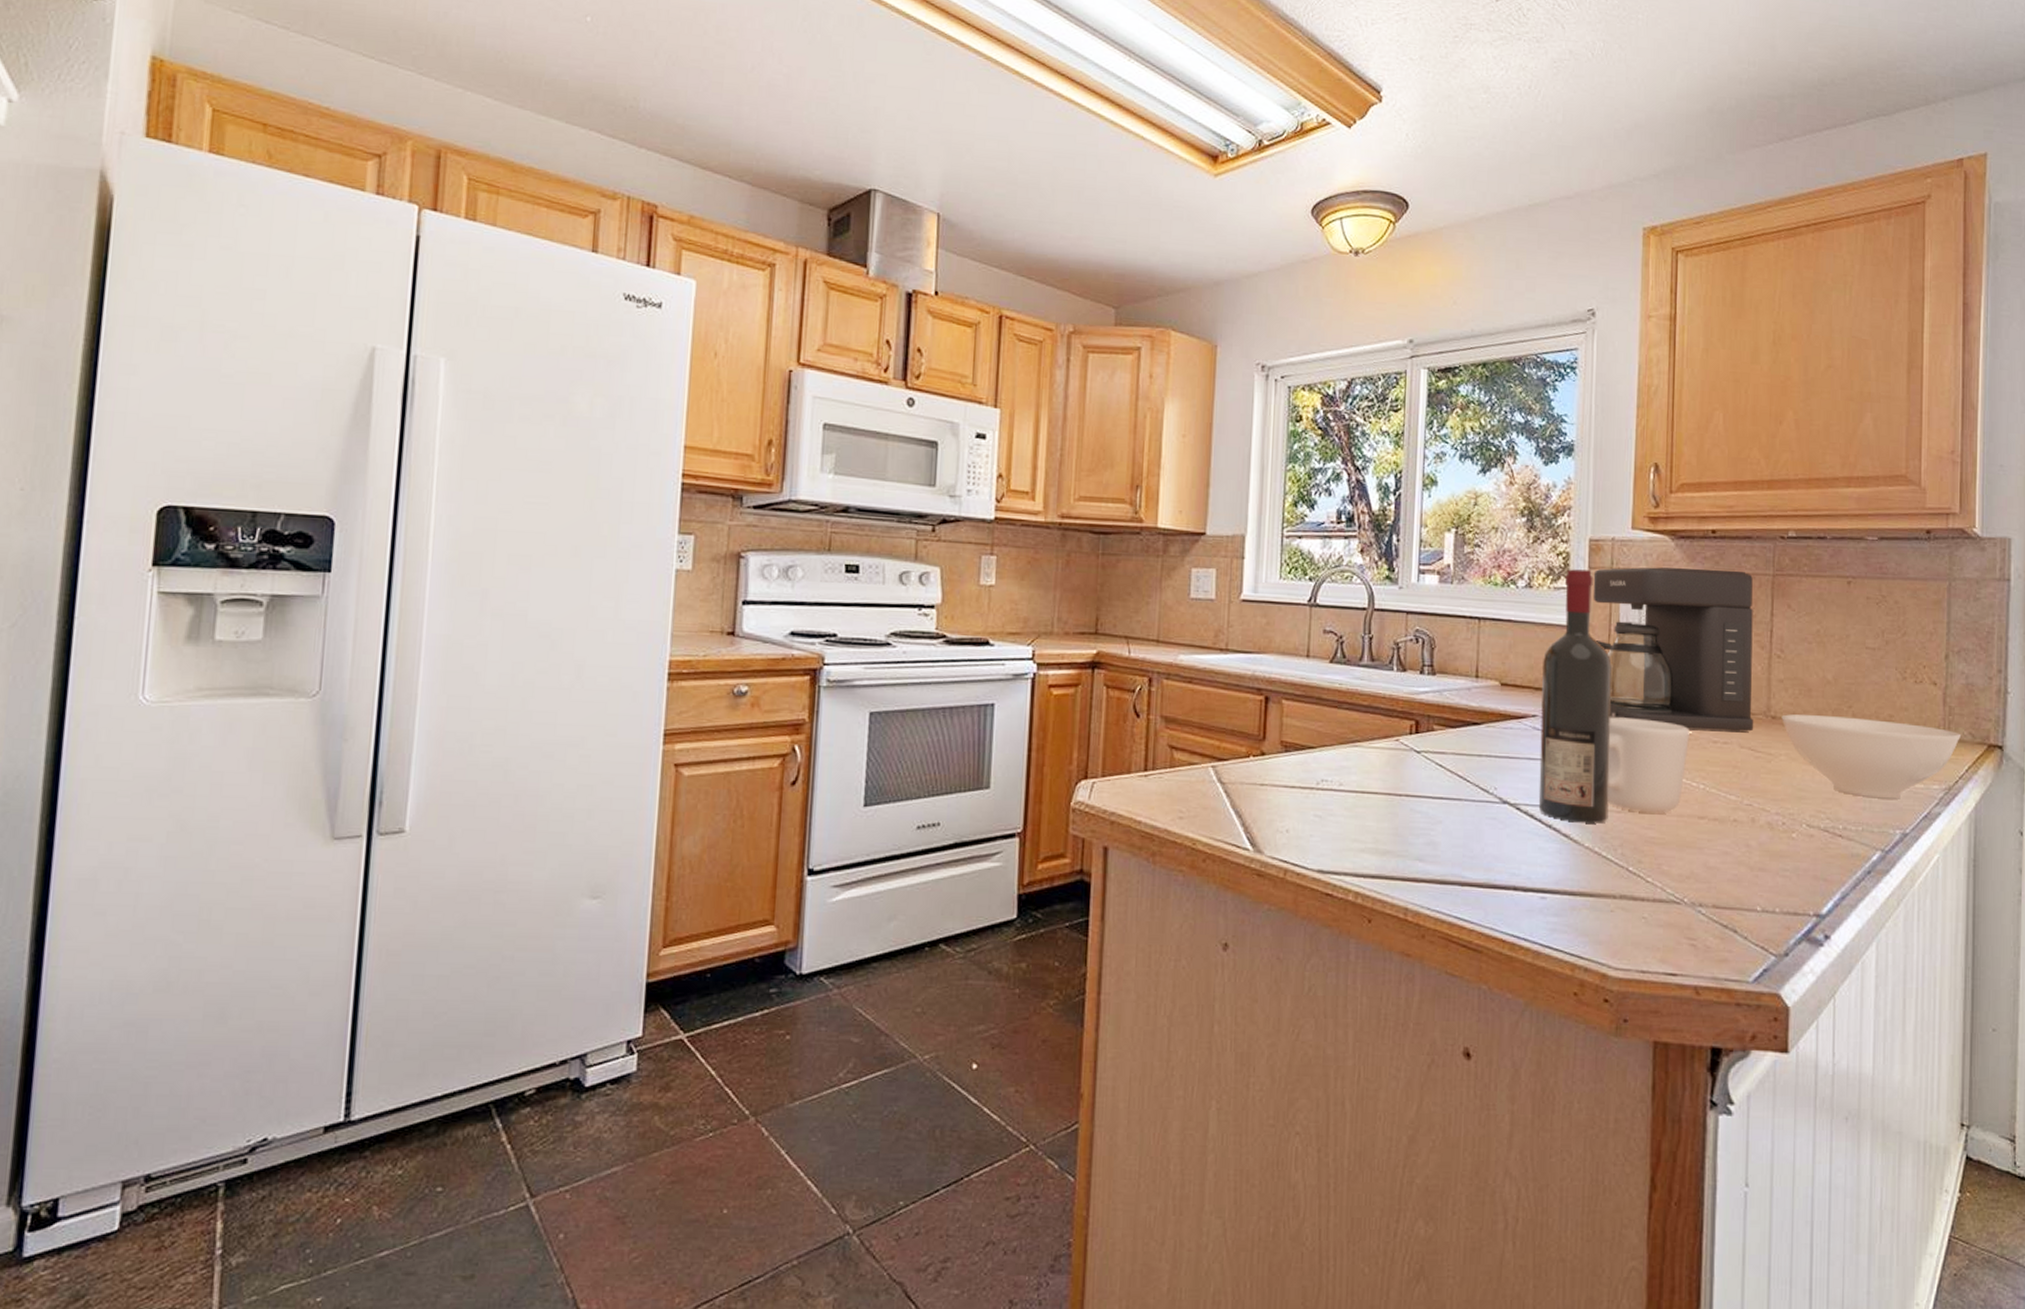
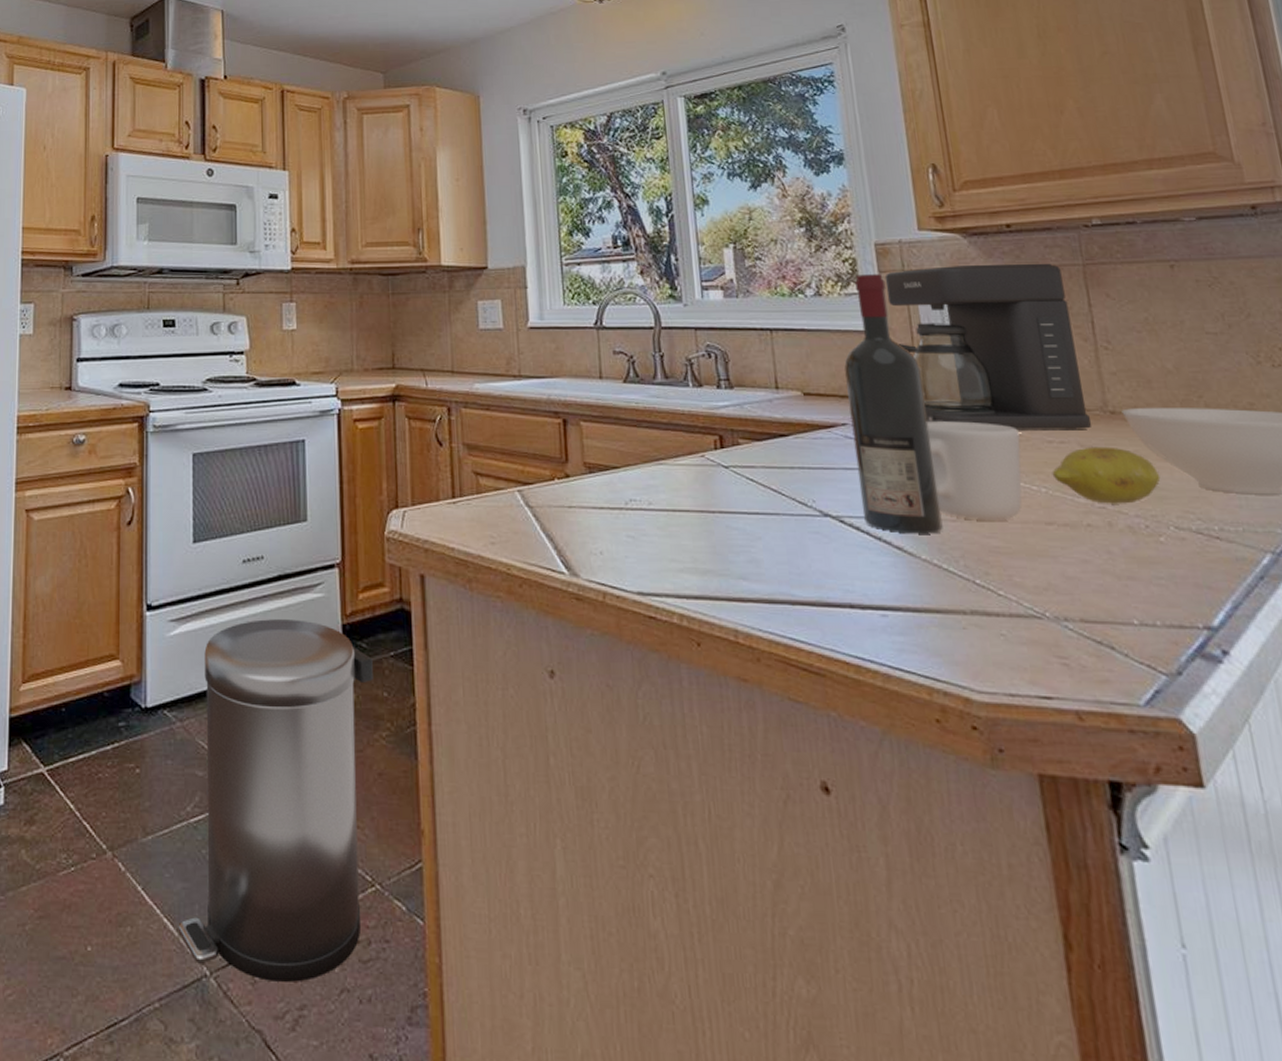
pedal bin: none [822,887,1047,1237] -> present [178,619,373,982]
fruit: none [1712,748,1803,803] -> present [1052,446,1161,504]

